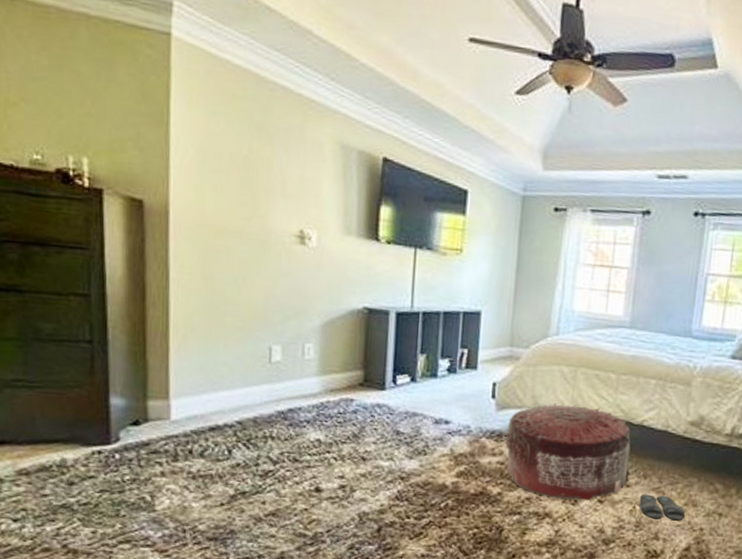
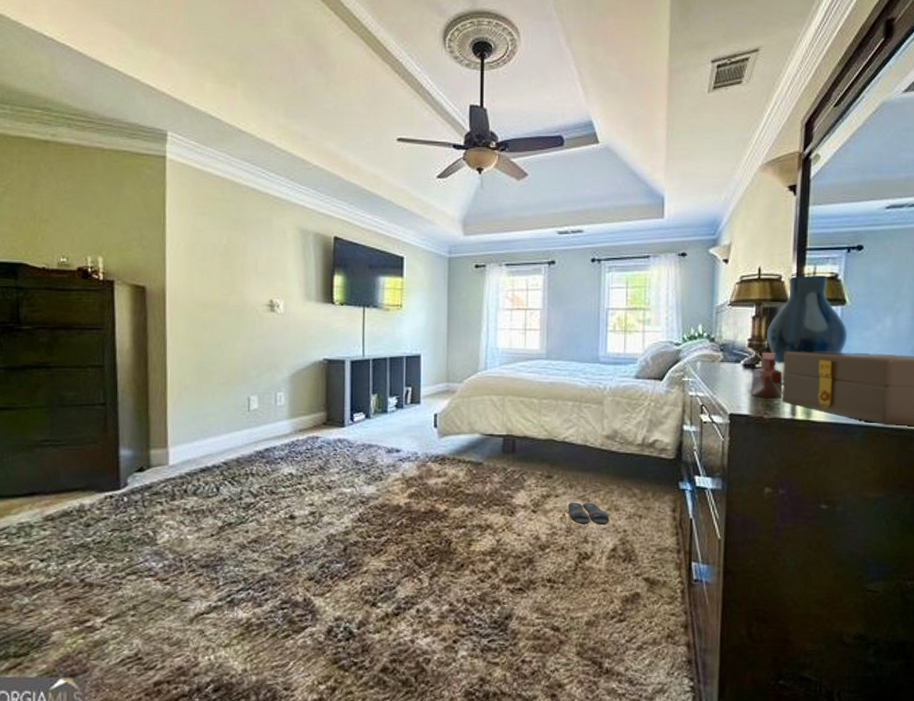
pouf: present [506,403,631,501] -> none [448,427,559,511]

